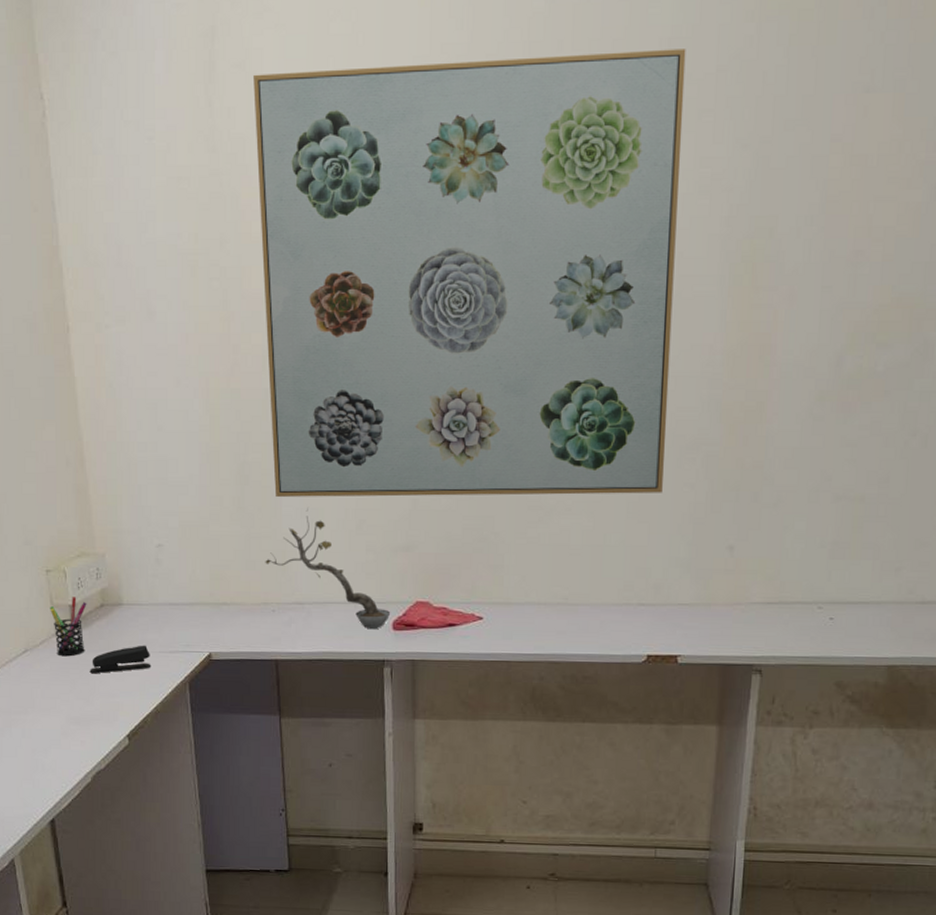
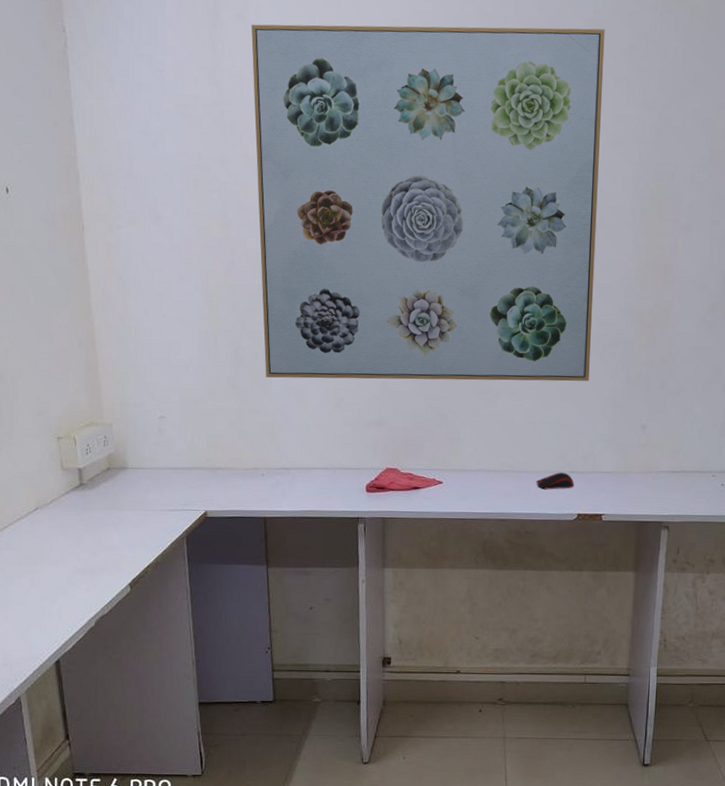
pen holder: present [50,597,87,657] -> none [60,461,95,514]
stapler: present [89,645,152,674] -> none [95,504,153,530]
plant: present [265,508,391,629] -> none [256,387,365,491]
computer mouse: none [596,605,644,626] -> present [536,472,575,490]

